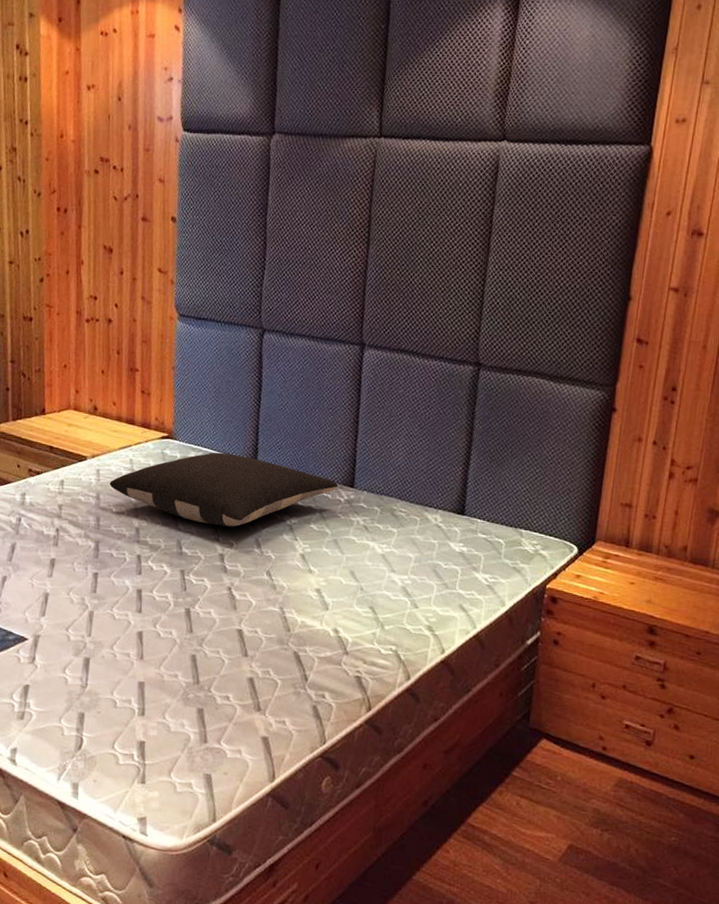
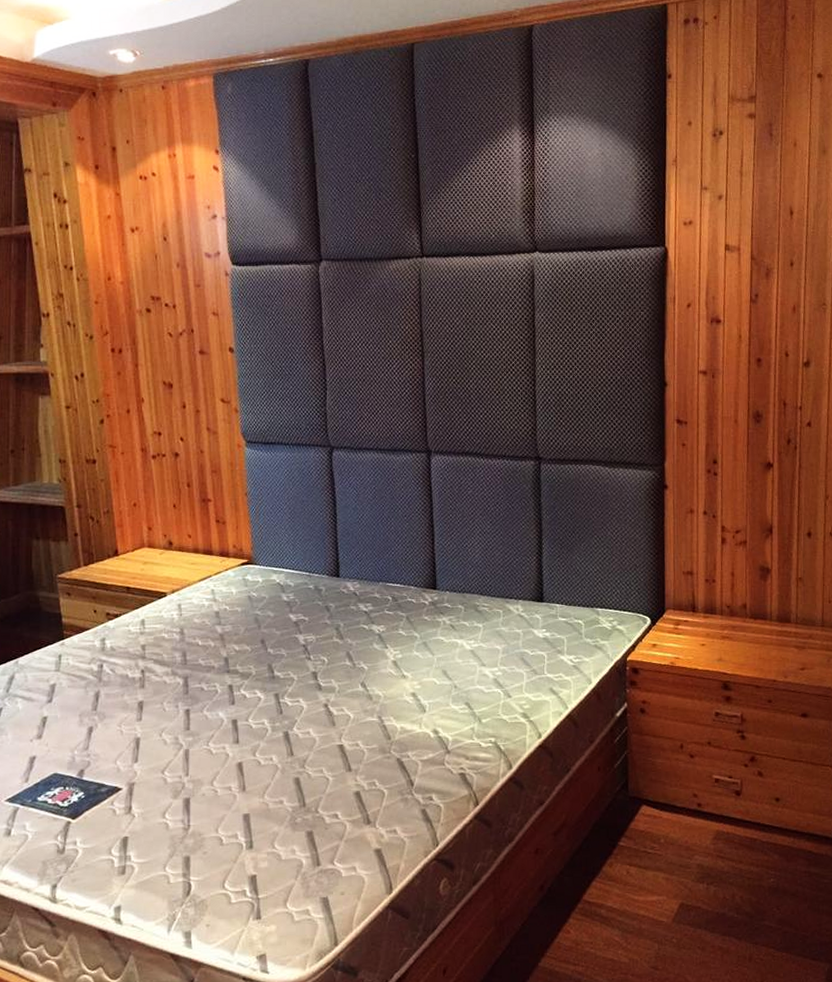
pillow: present [109,452,339,527] -> none [192,571,421,644]

